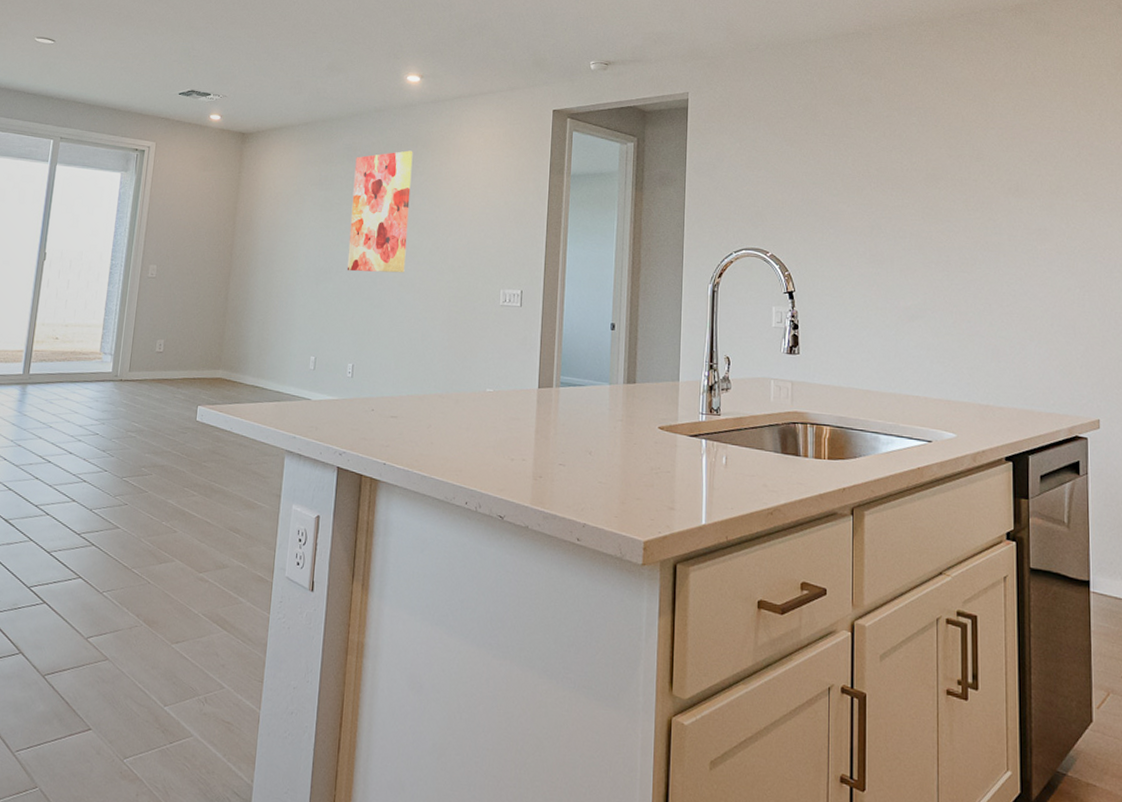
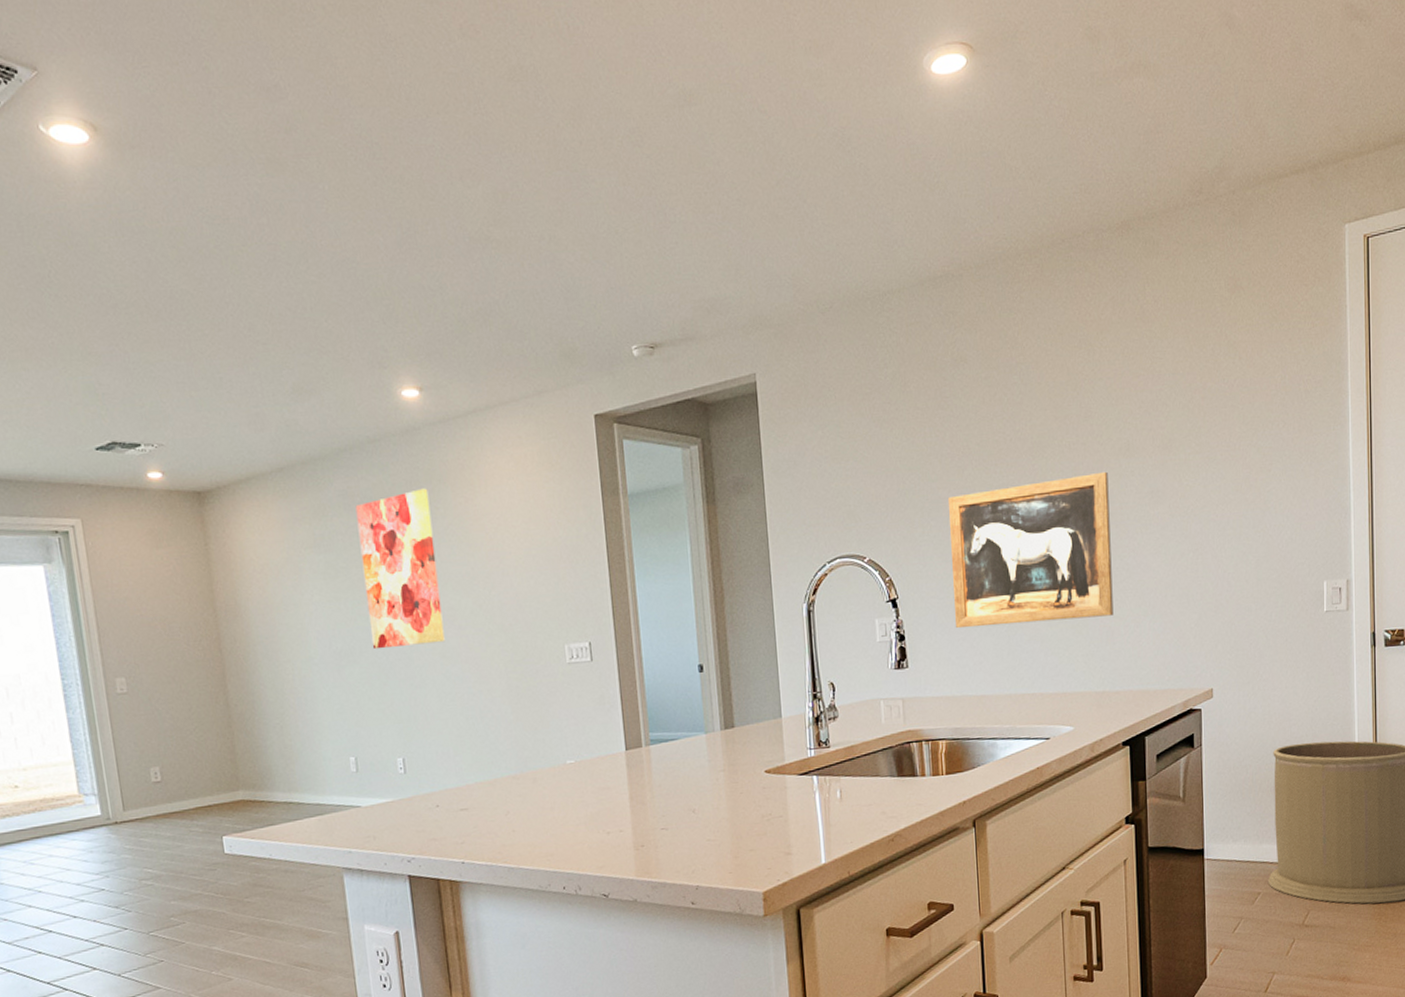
wall art: none [846,206,999,335] -> present [947,471,1114,628]

